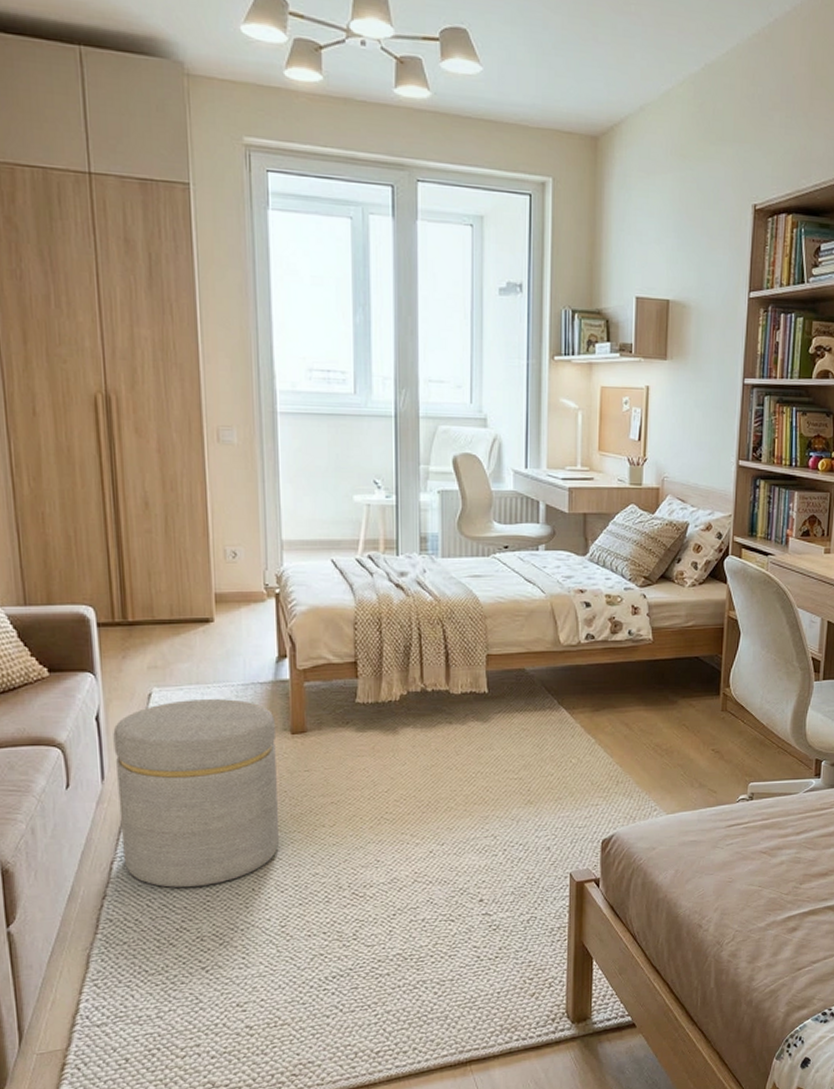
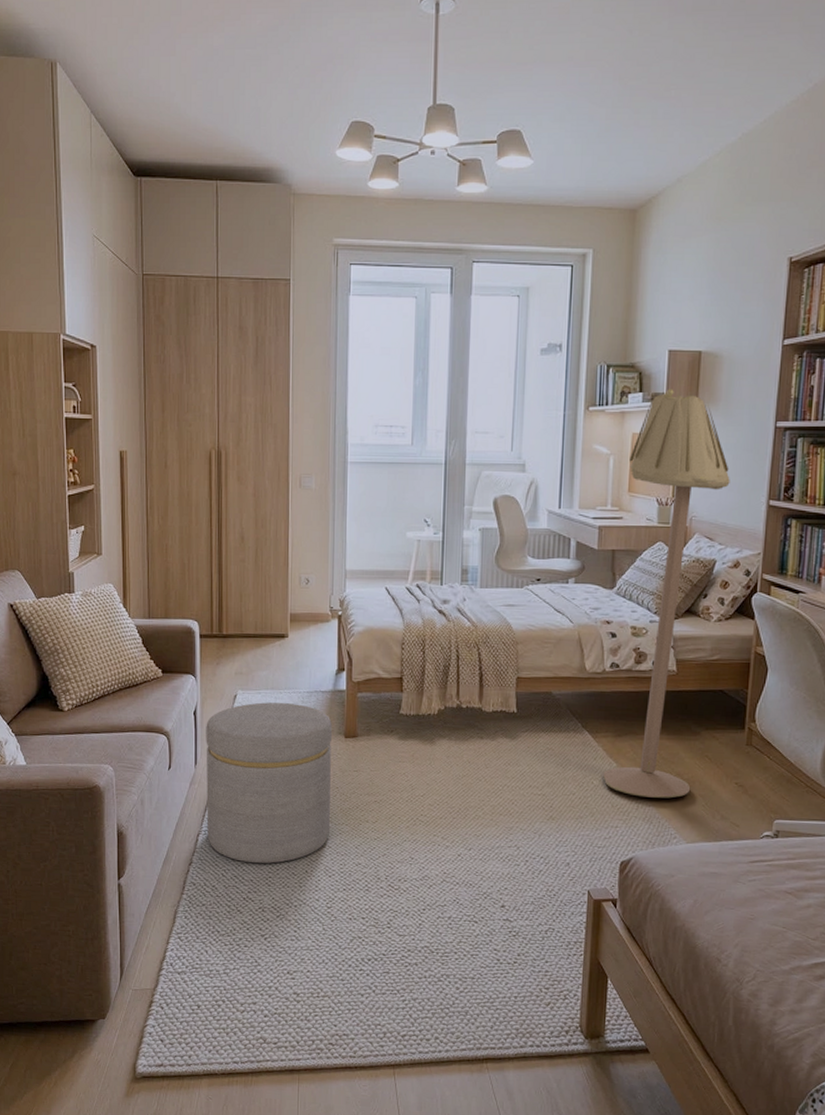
floor lamp: none [581,339,701,772] -> present [603,389,730,798]

